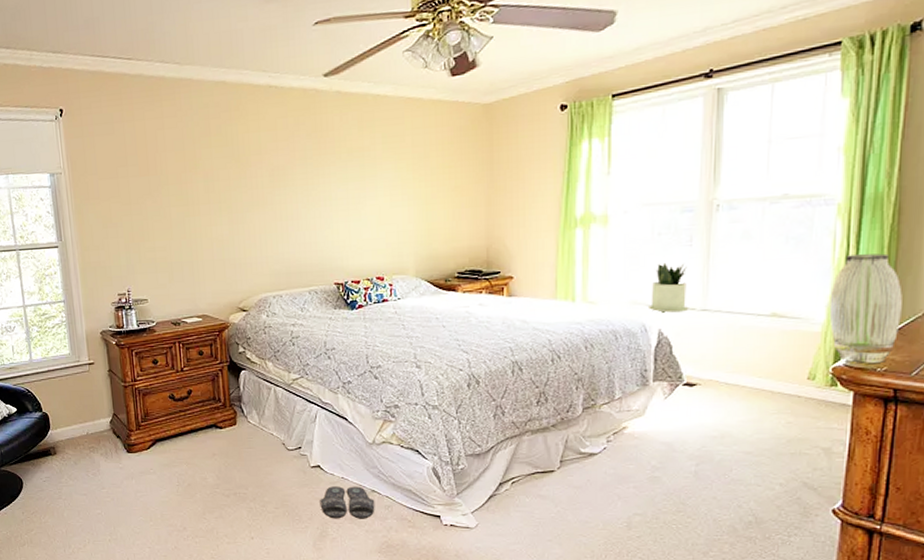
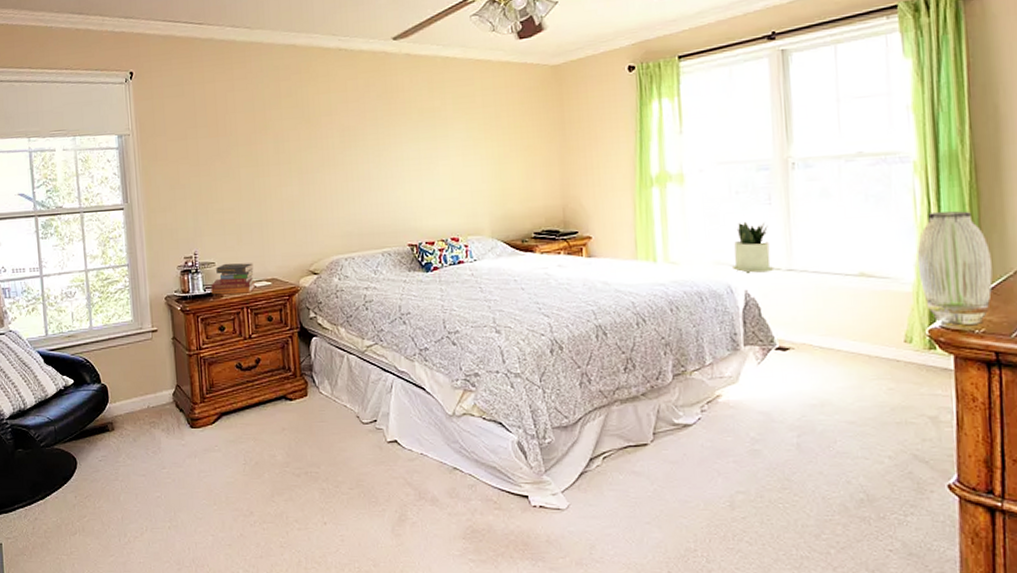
books: none [144,300,186,331] -> present [211,263,255,295]
slippers: present [320,486,375,519] -> none [398,463,458,501]

